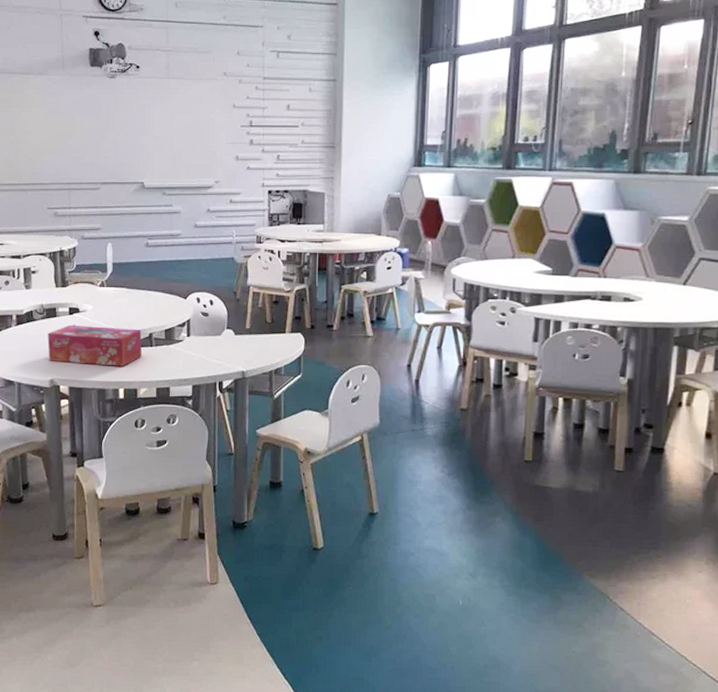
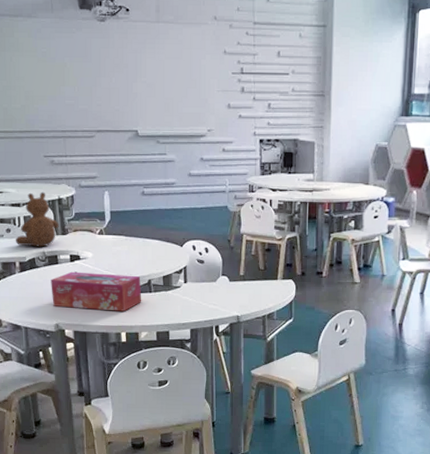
teddy bear: none [13,243,59,300] -> present [15,191,59,247]

